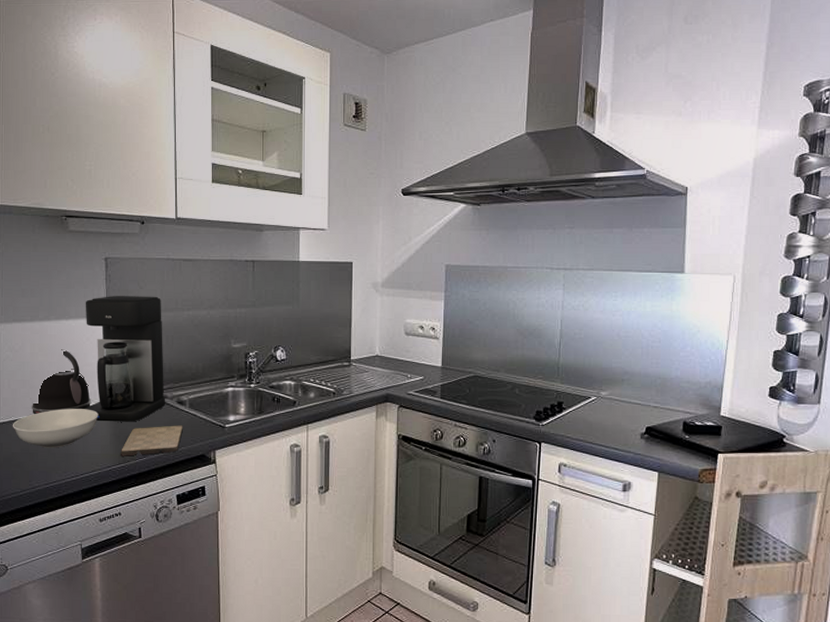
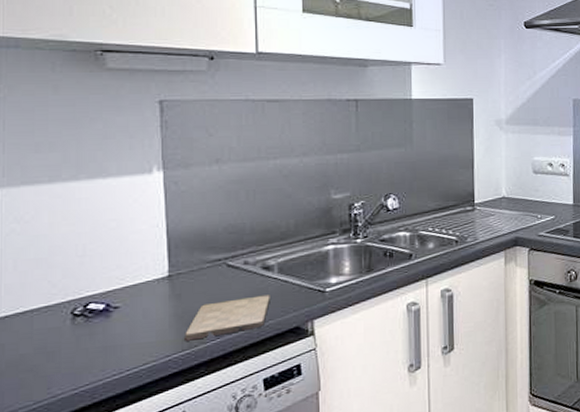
bowl: present [12,408,99,448] -> none [19,287,152,343]
kettle: present [31,349,91,415] -> none [49,215,141,302]
coffee maker: present [84,296,165,422] -> none [131,144,246,302]

